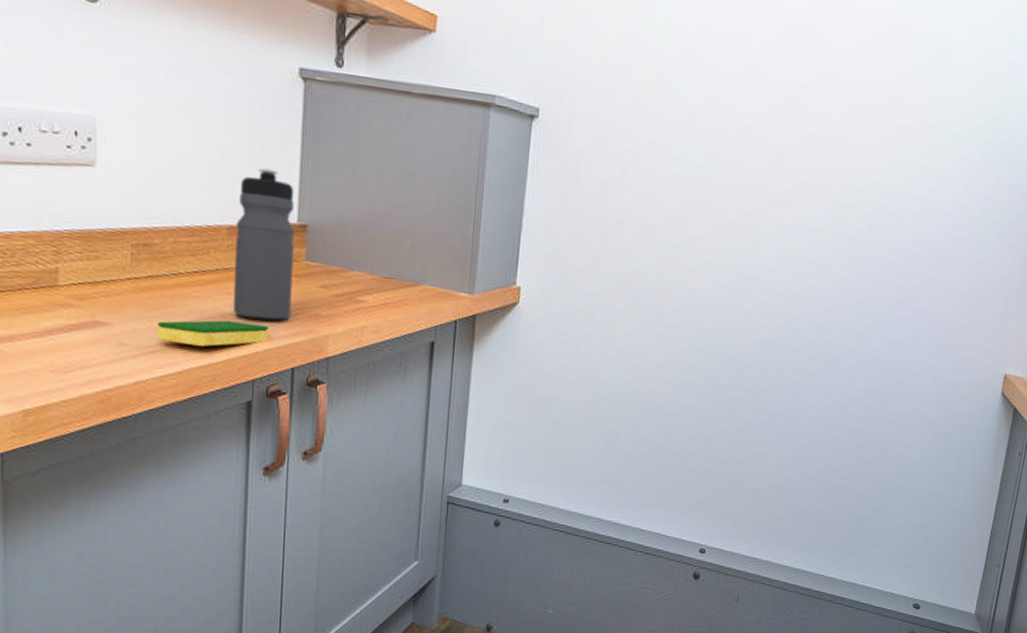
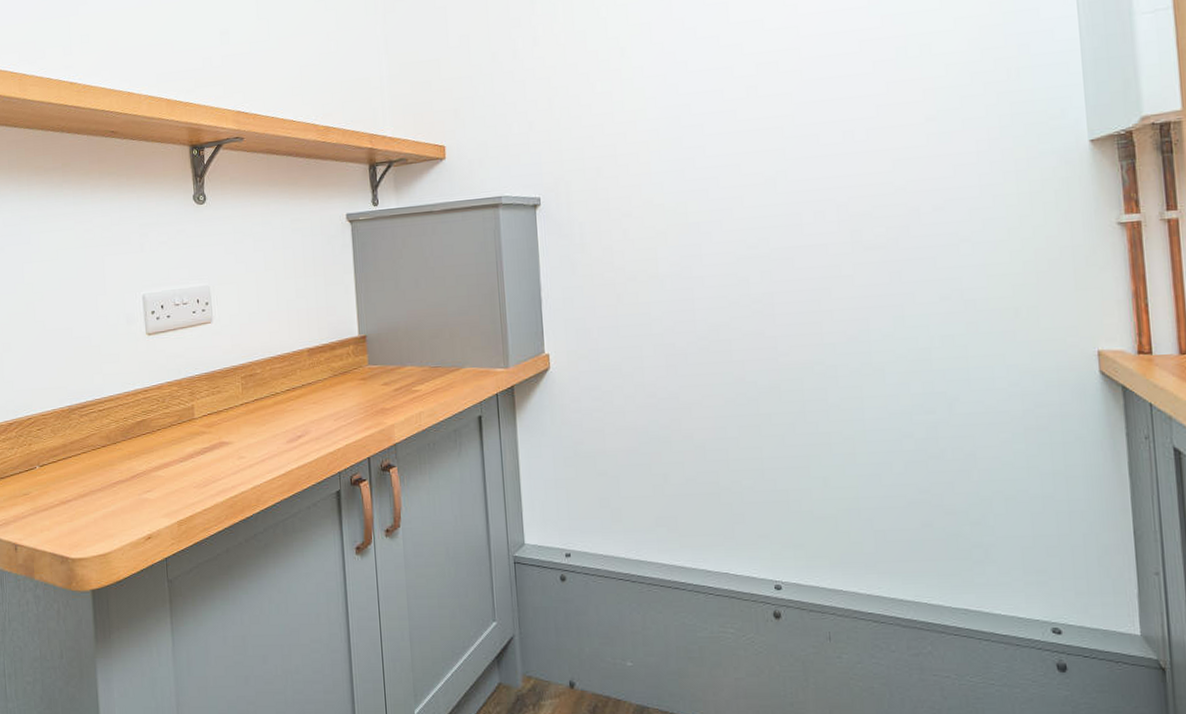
dish sponge: present [156,320,269,347] -> none [264,424,347,451]
water bottle: present [234,168,295,321] -> none [313,297,362,421]

